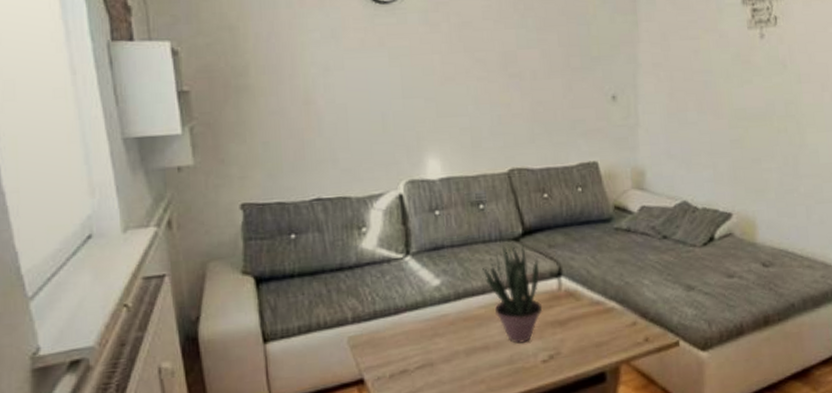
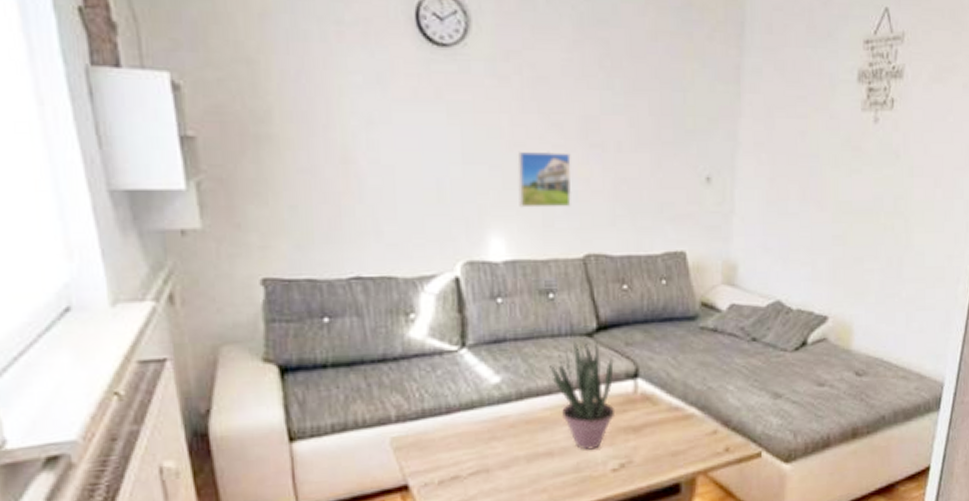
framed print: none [448,83,496,132] -> present [517,151,572,208]

